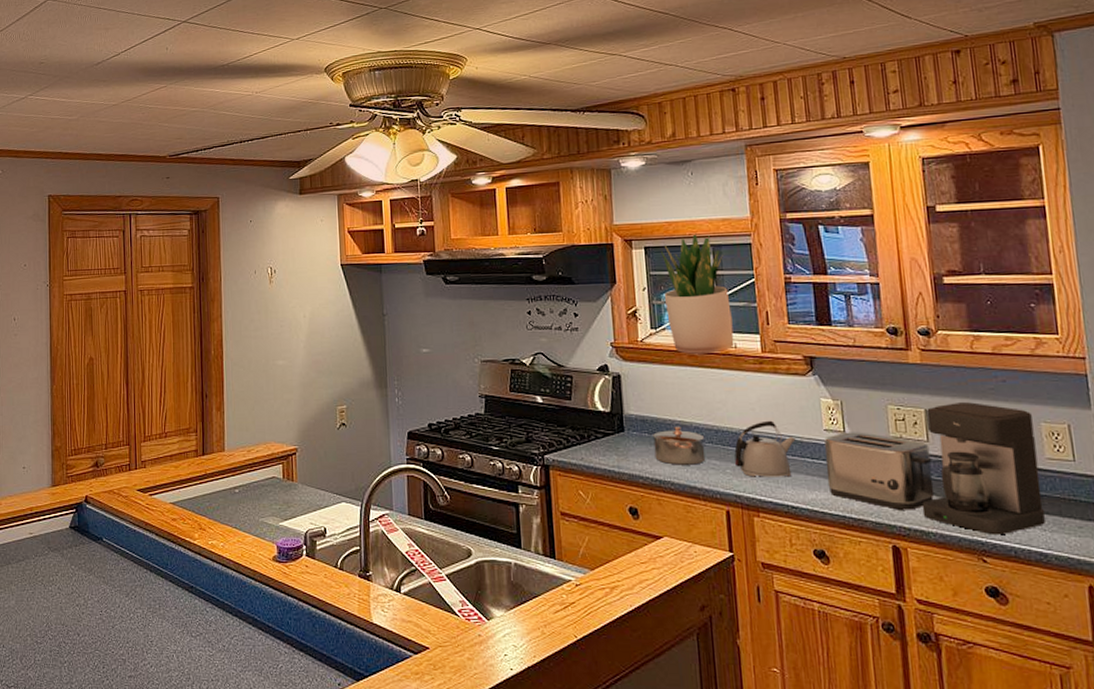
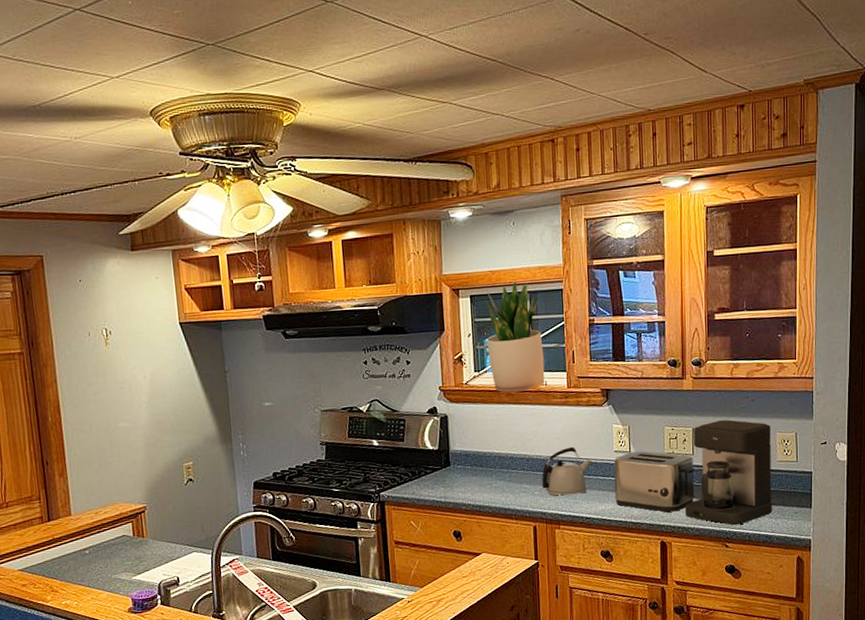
cooking pot: present [653,426,706,465] -> none [475,457,518,492]

